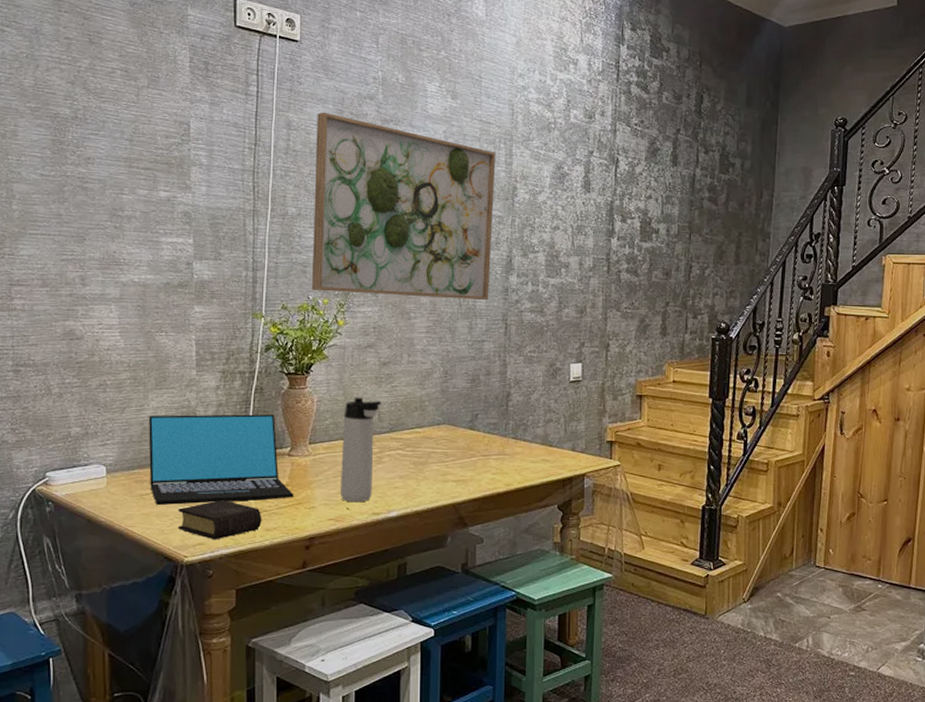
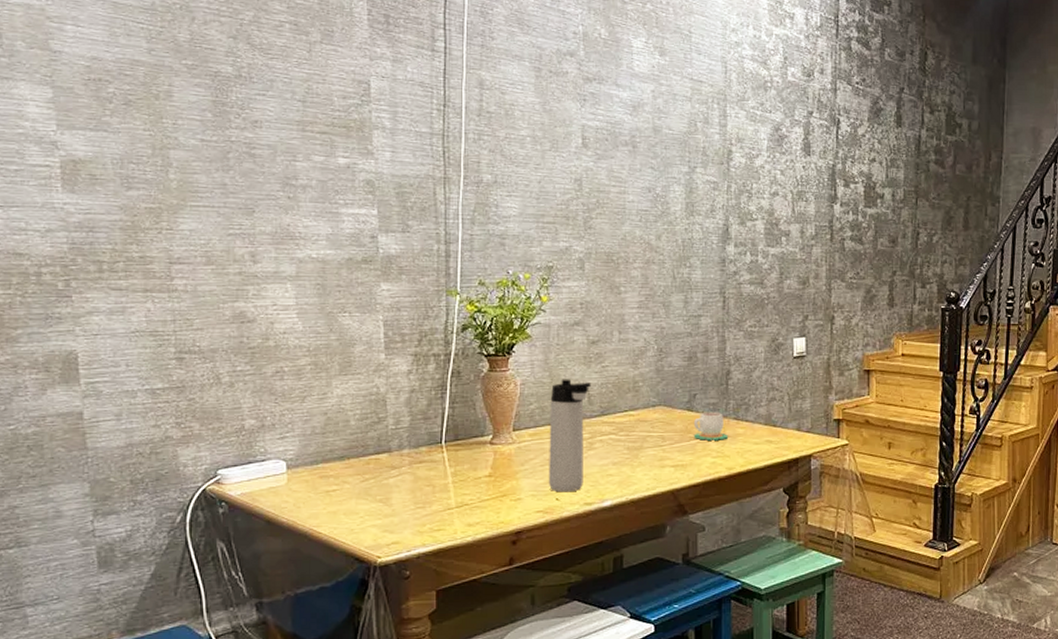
laptop: present [149,414,294,505] -> none [333,400,498,502]
book: present [177,500,262,540] -> none [368,494,463,538]
wall art: present [311,112,496,301] -> none [511,69,709,273]
mug: none [474,431,508,458] -> present [693,412,729,441]

